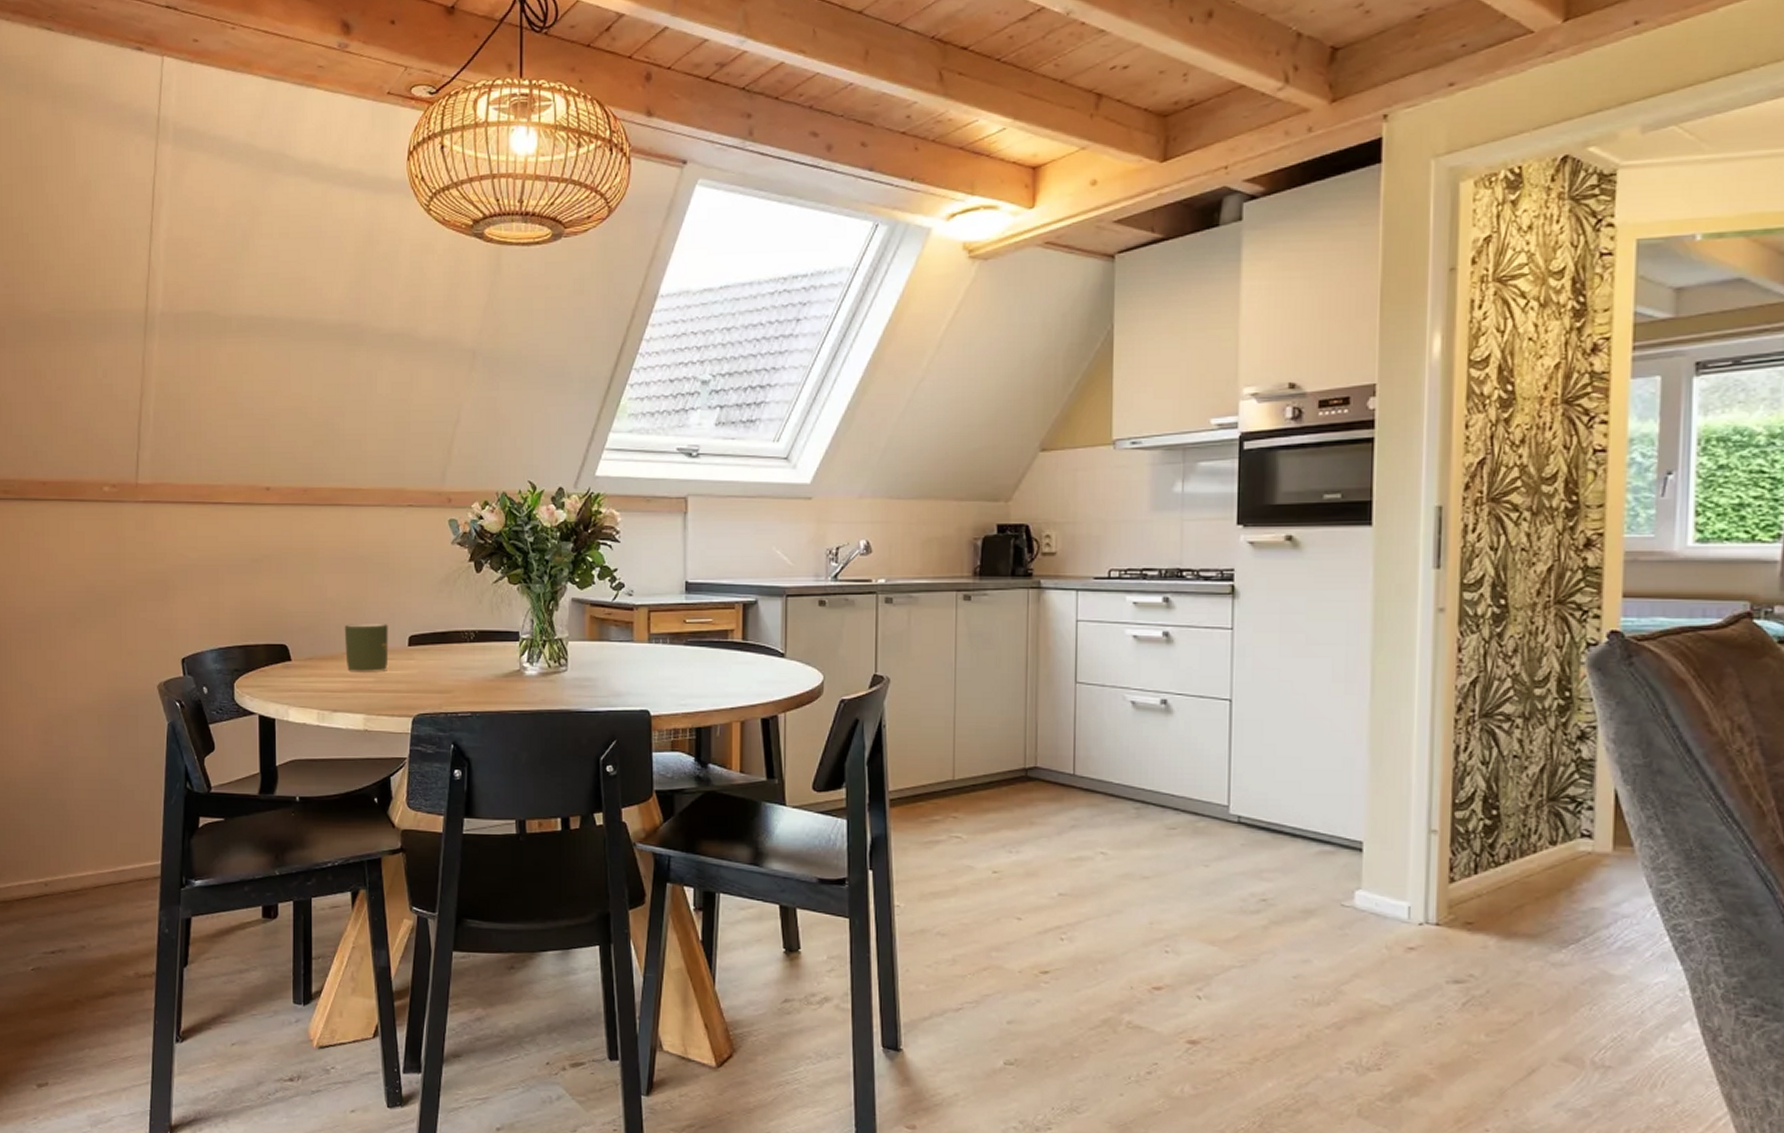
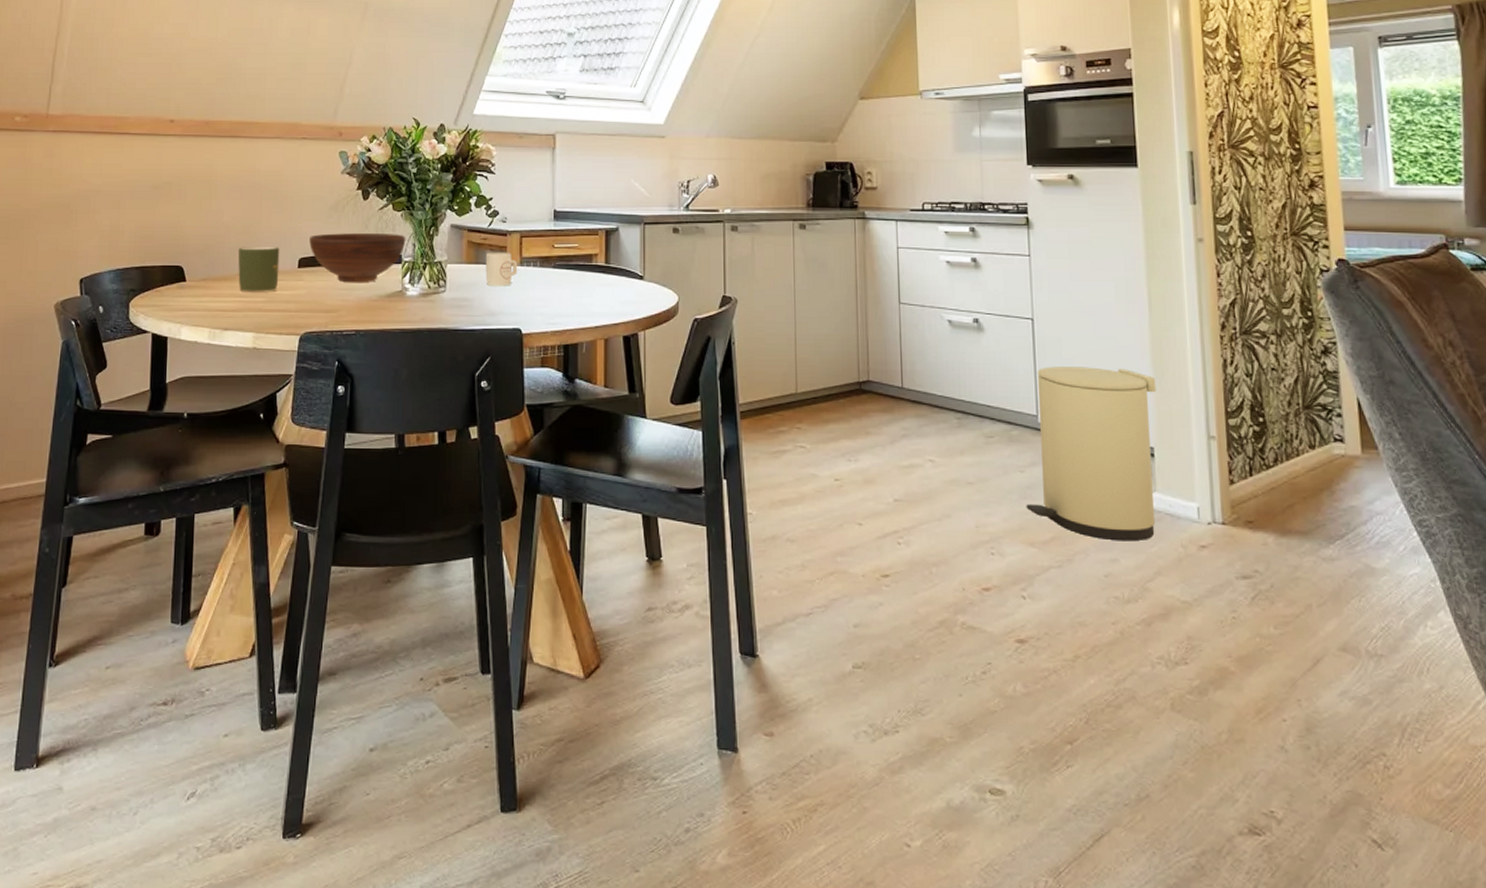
bowl: none [420,609,524,662] -> present [309,233,406,283]
mug: none [610,628,646,666] -> present [485,252,518,288]
pedal bin: none [1208,752,1372,942] -> present [1026,366,1157,541]

